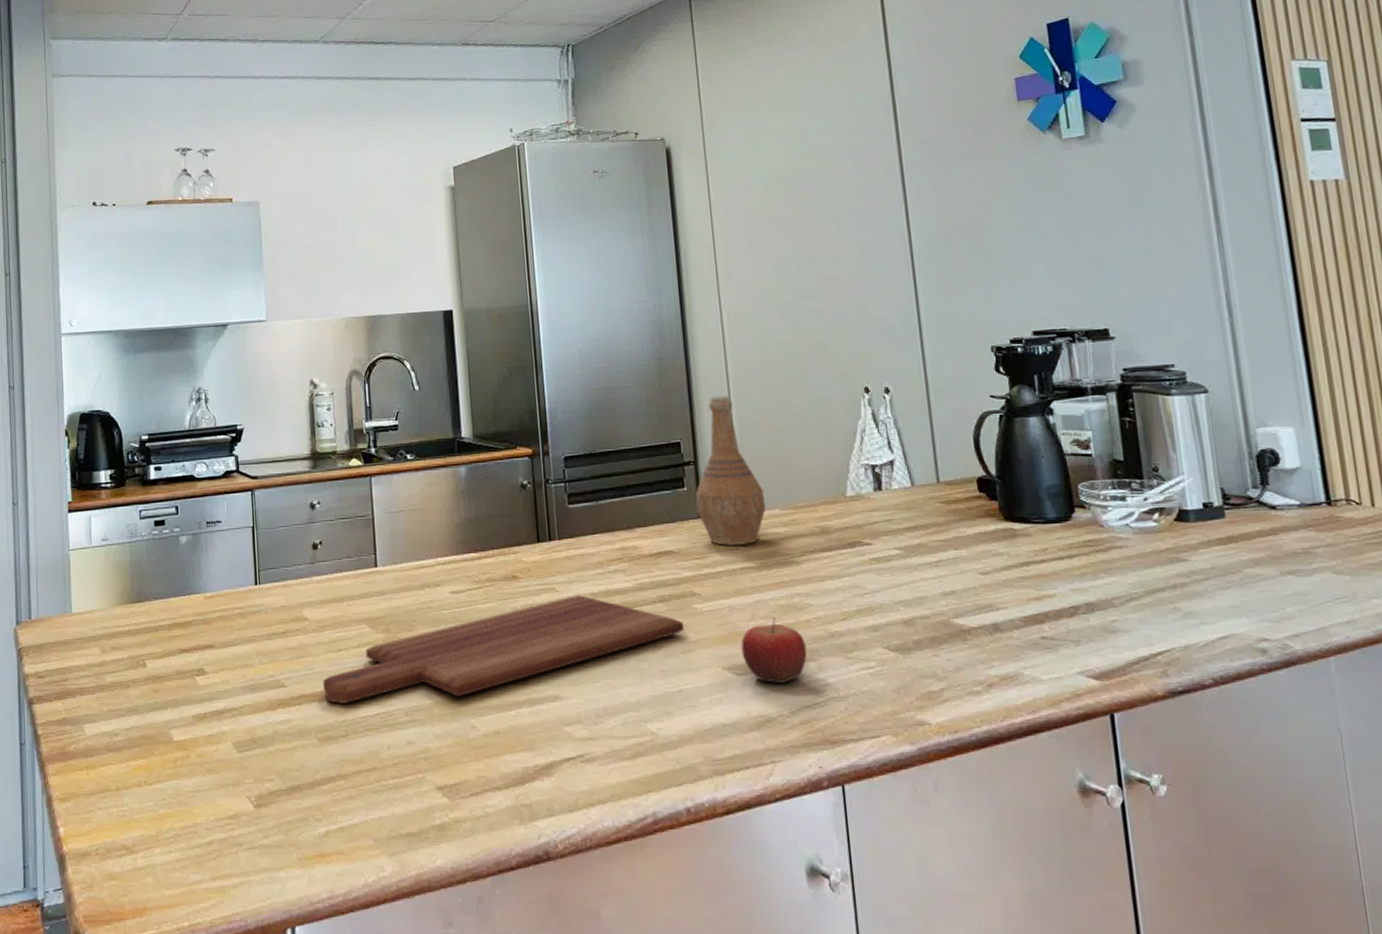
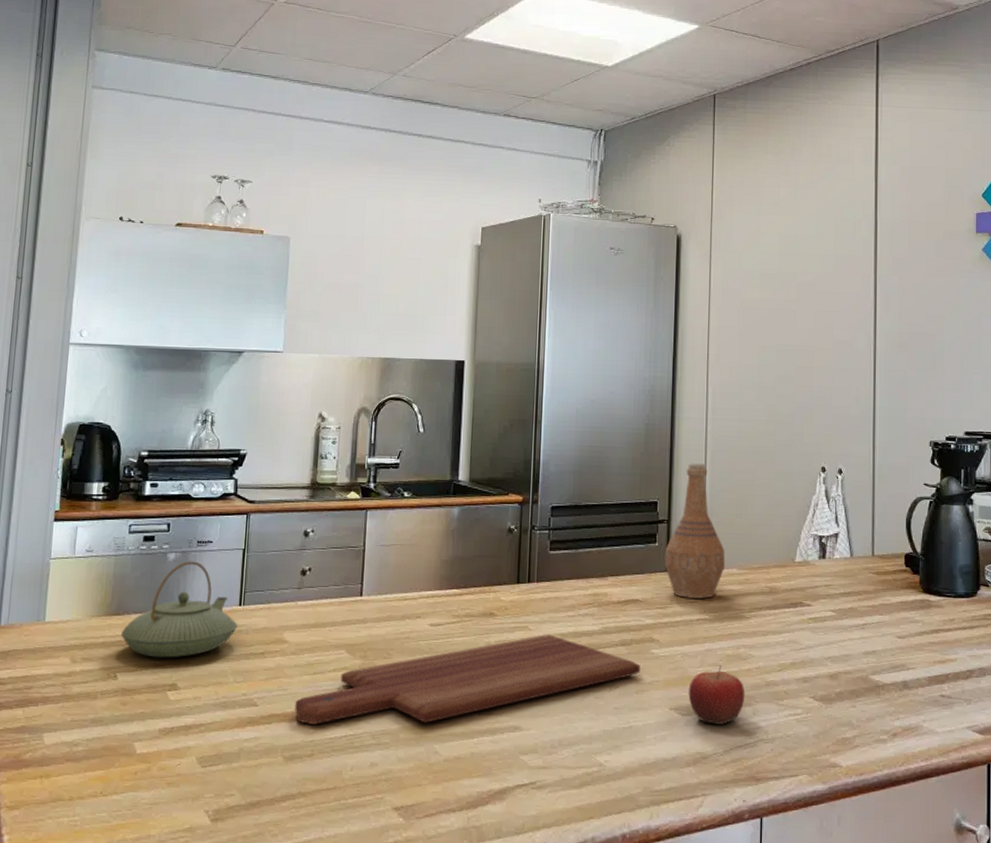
teapot: none [145,542,256,643] -> present [121,561,238,658]

